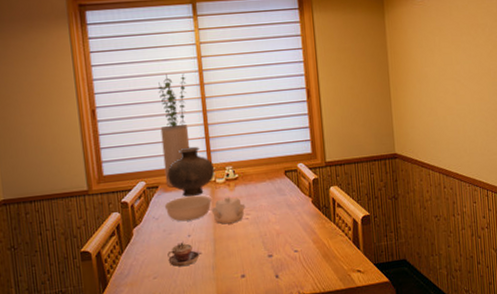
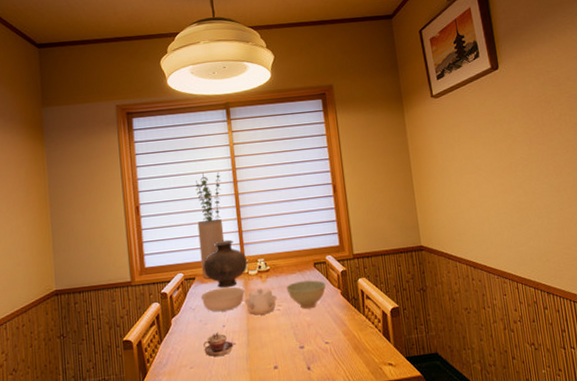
bowl: none [255,188,297,218] -> present [286,280,326,309]

